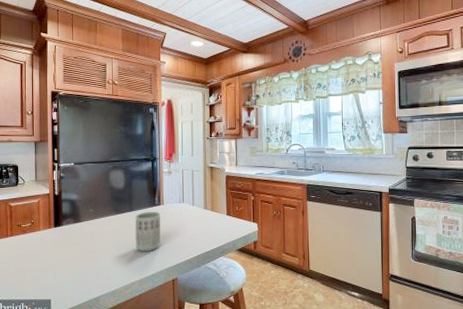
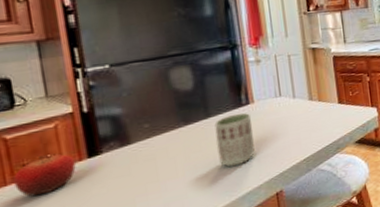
fruit: none [12,221,47,248] -> present [13,154,76,197]

